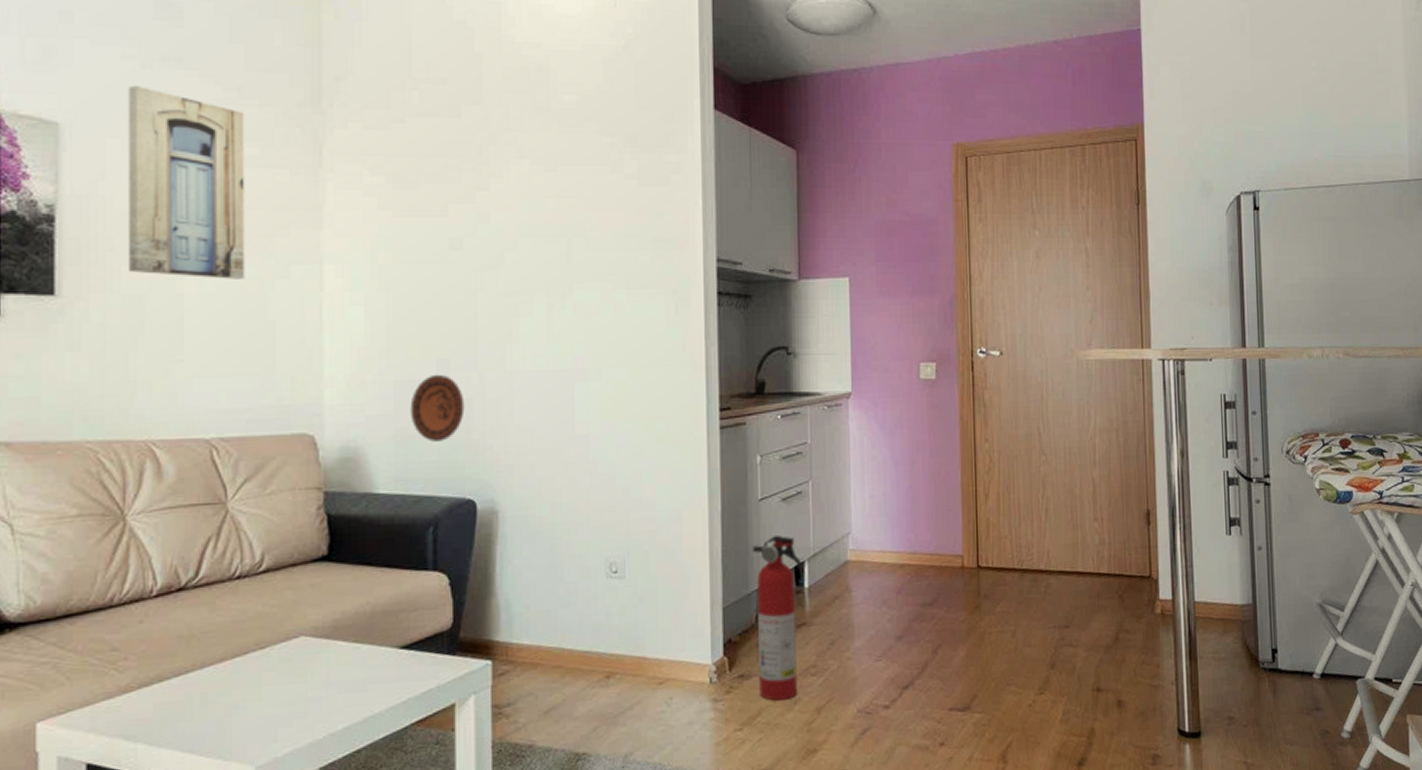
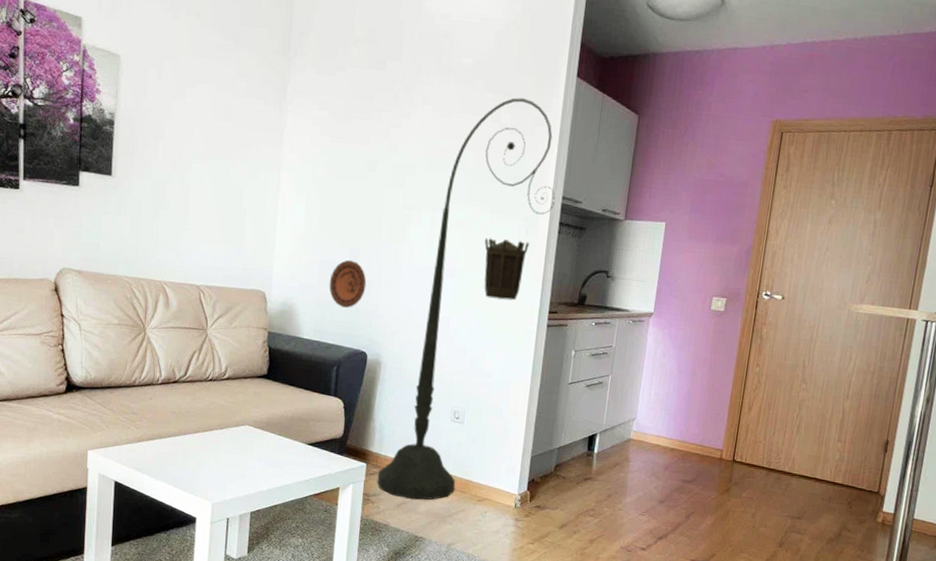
wall art: present [127,86,245,279] -> none [156,31,238,177]
floor lamp: none [510,140,708,701] -> present [377,98,555,500]
fire extinguisher: present [752,534,804,701] -> none [549,410,596,530]

